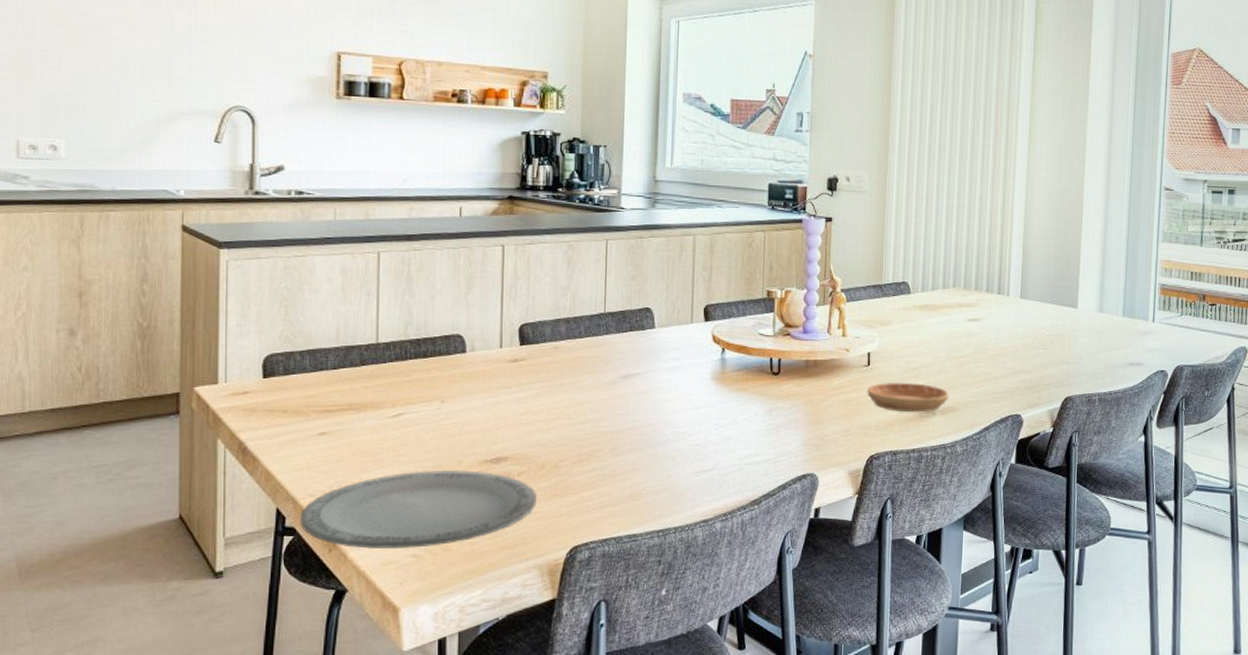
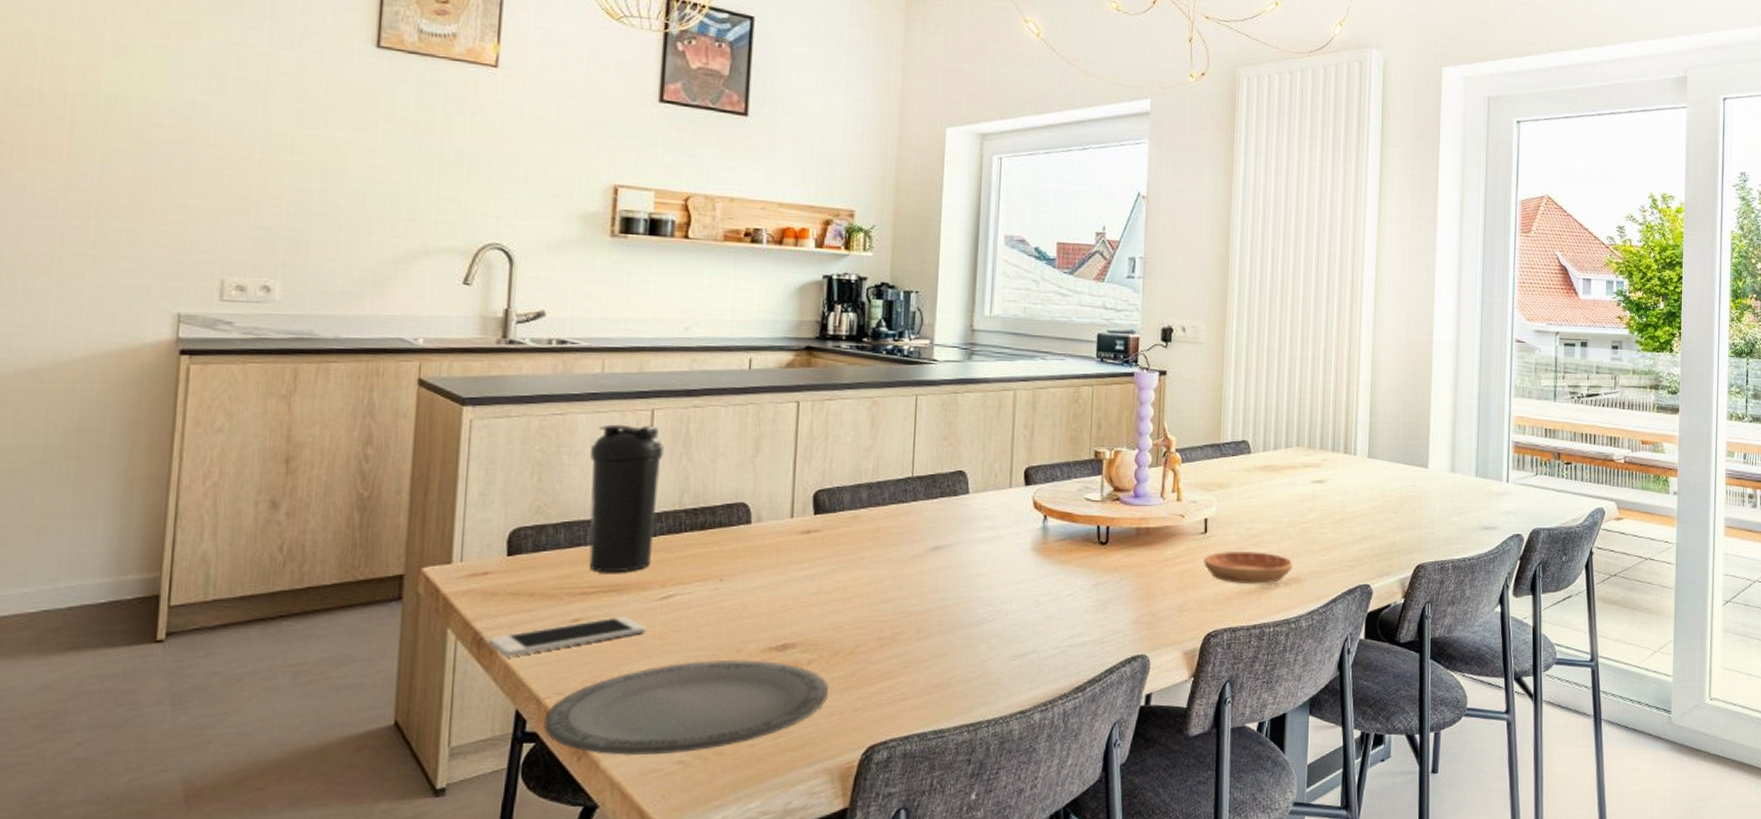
cell phone: none [252,431,381,463] -> present [489,616,646,656]
water bottle: none [328,265,389,394] -> present [589,424,664,573]

